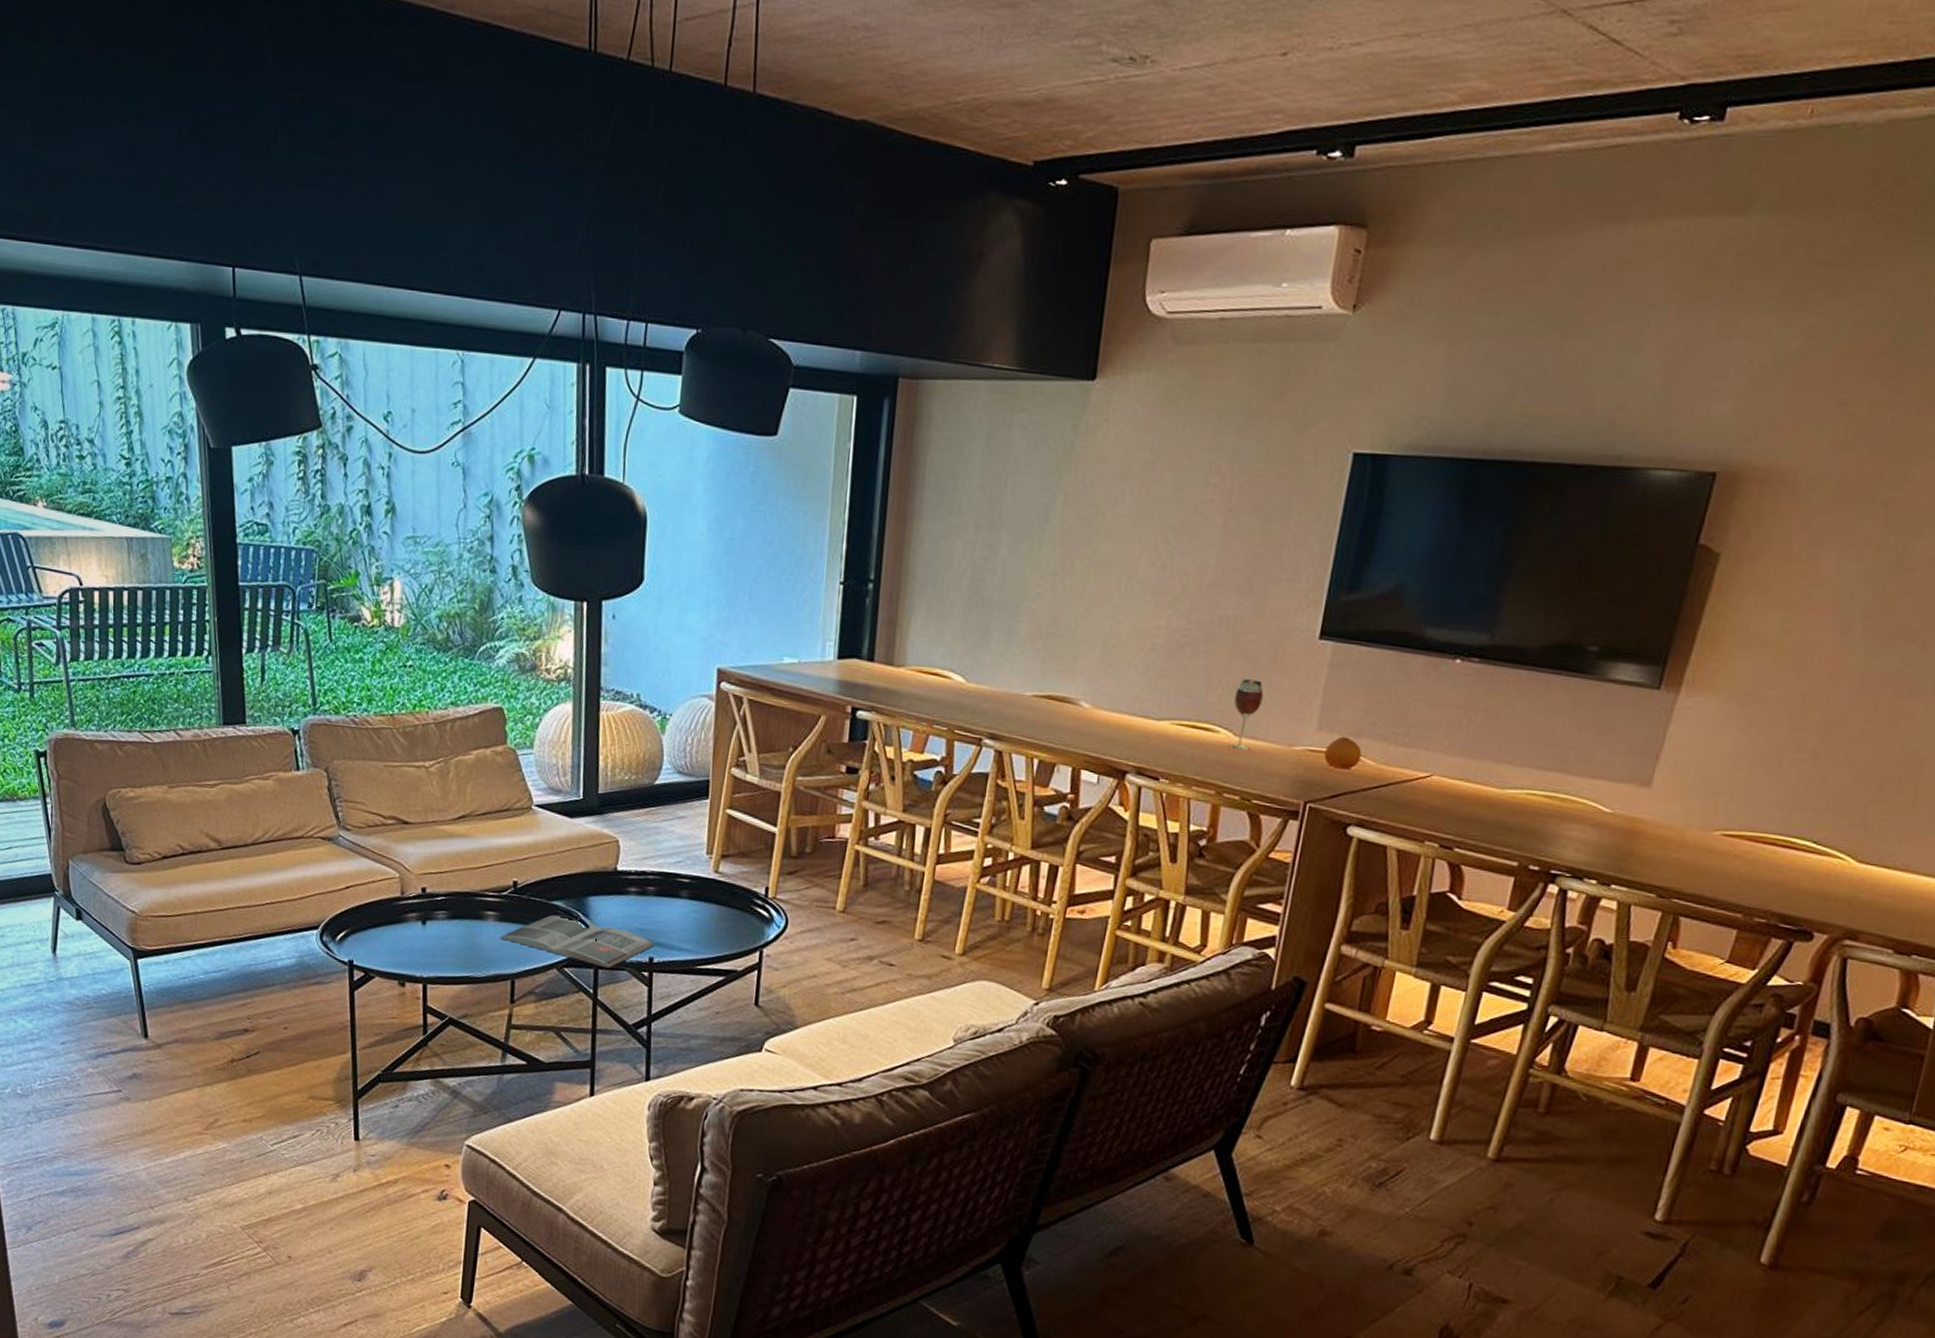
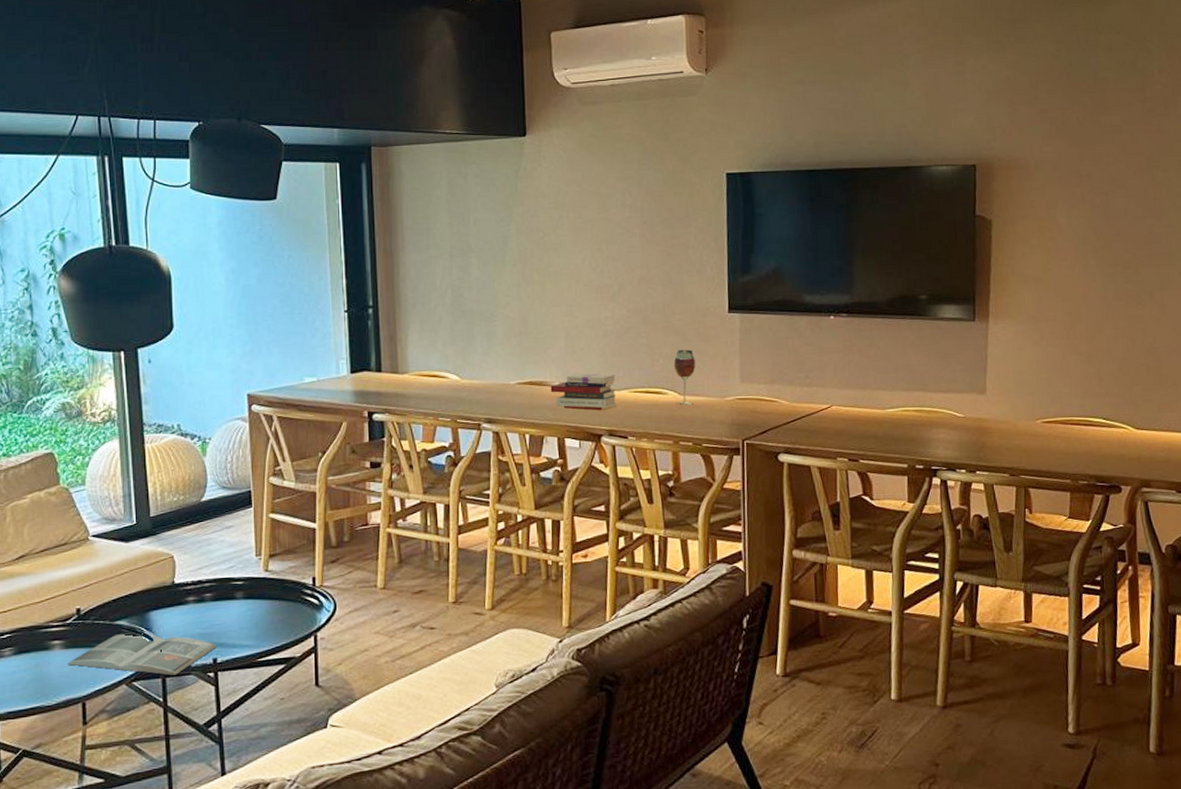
books: none [1073,692,1158,742] -> present [550,372,617,410]
fruit: present [1324,736,1362,770] -> none [750,385,777,410]

